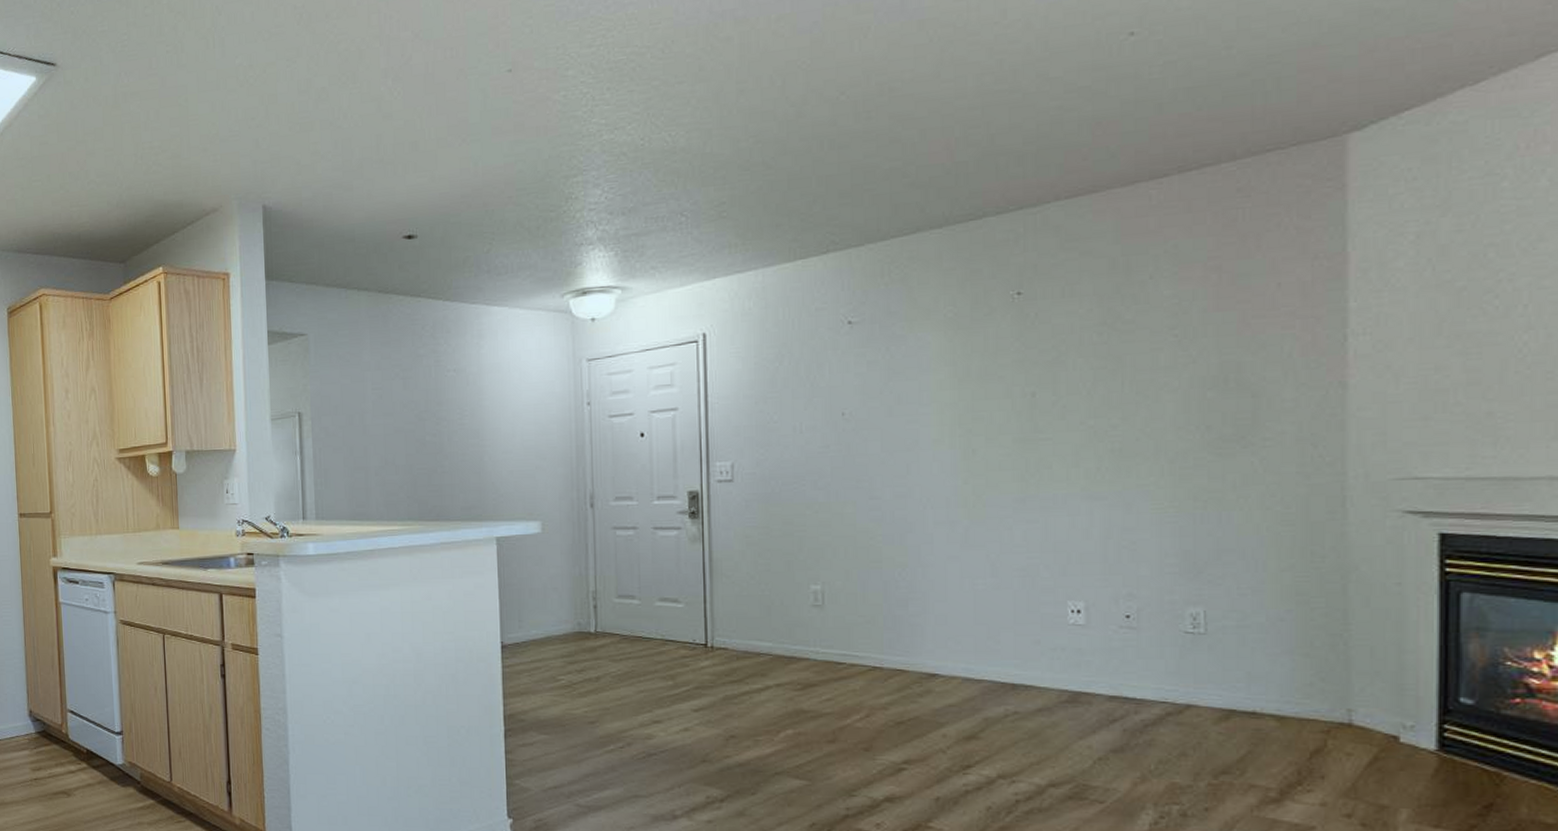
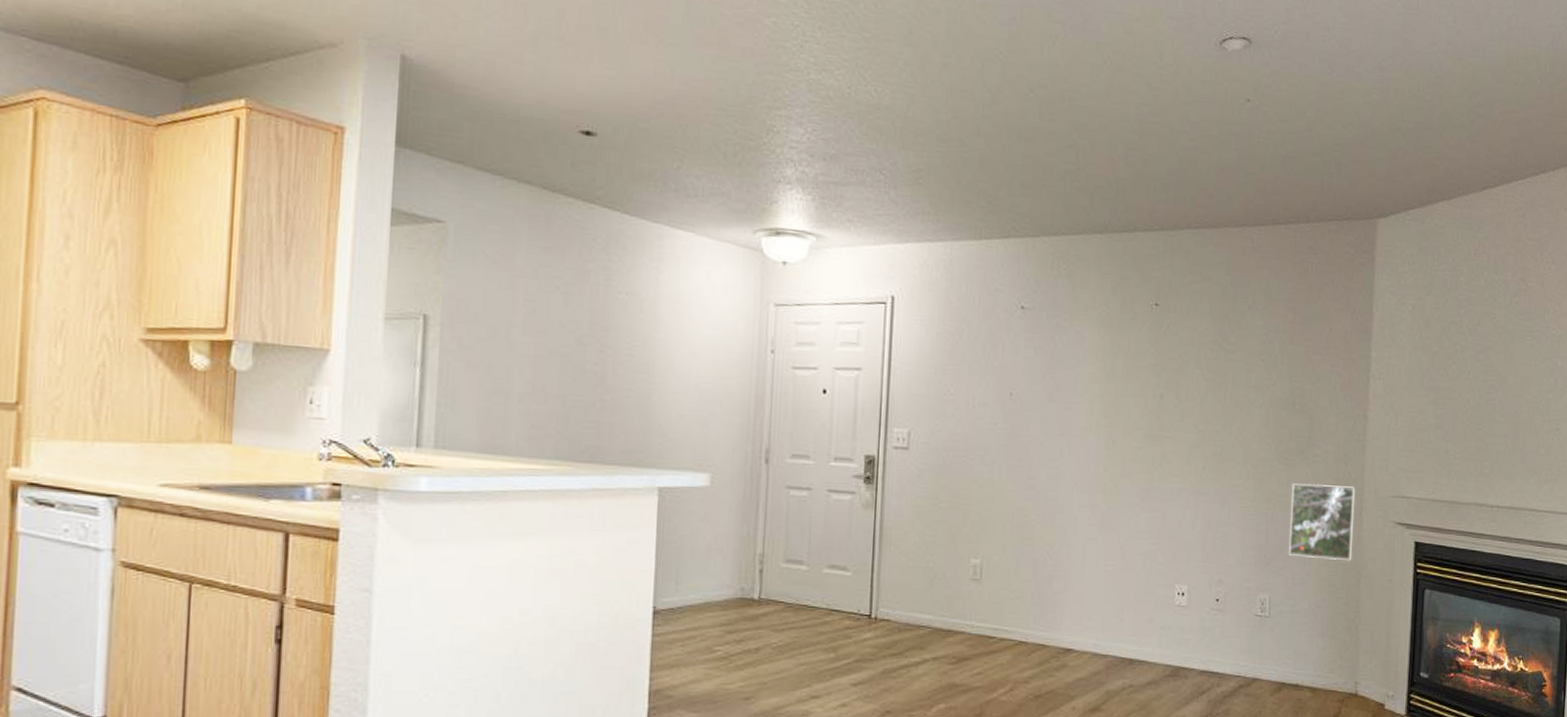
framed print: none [1231,472,1333,563] -> present [1289,483,1356,561]

